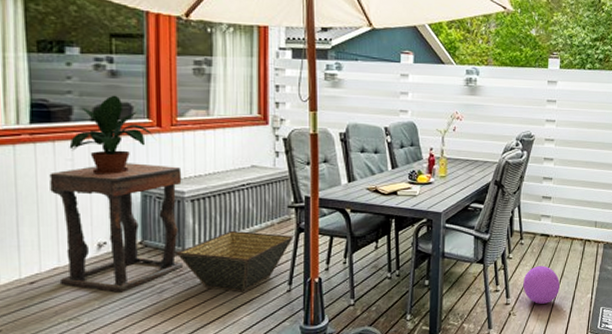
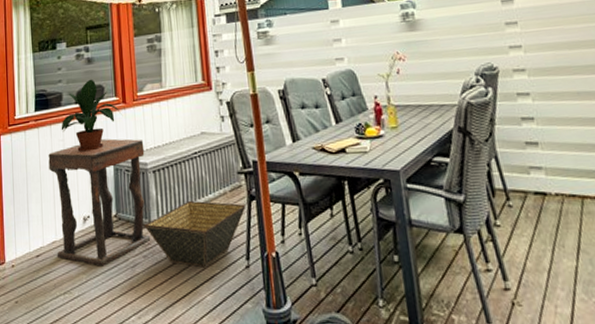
ball: present [523,266,560,304] -> none [522,235,580,290]

